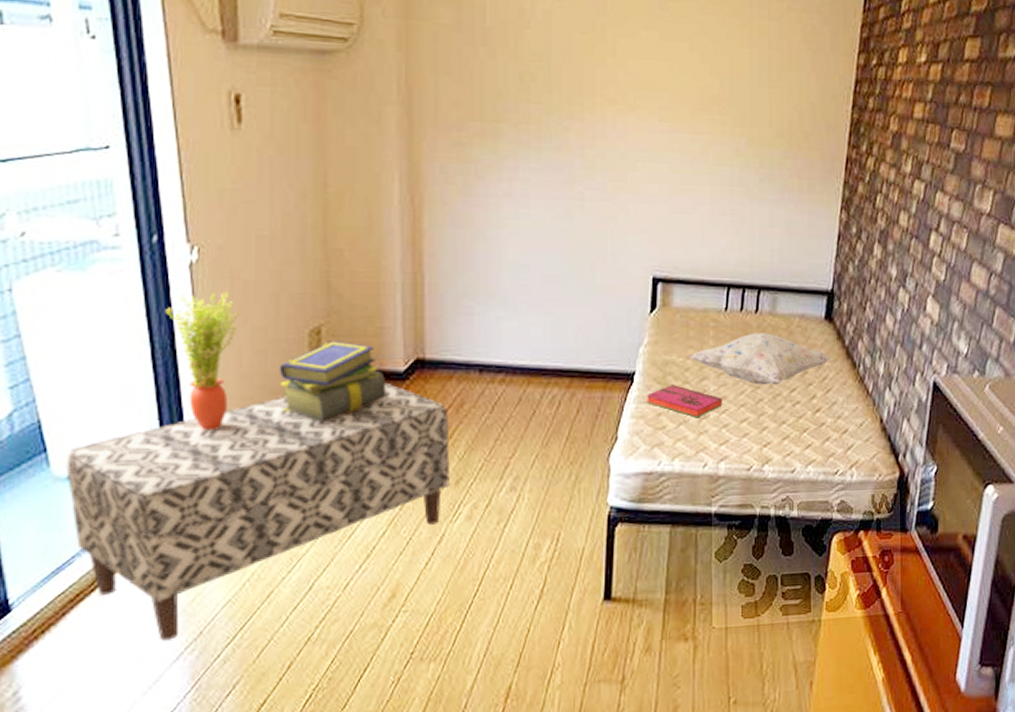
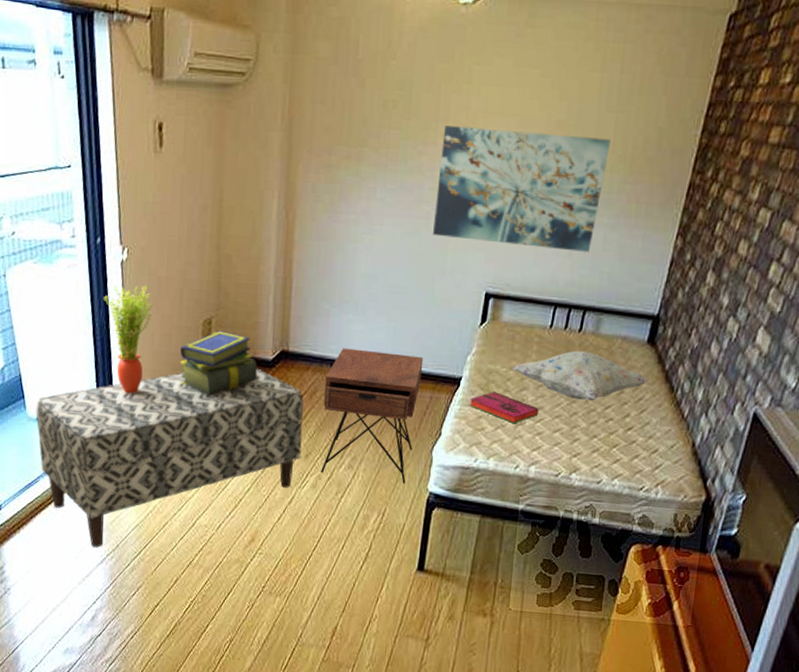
nightstand: none [474,350,590,501] -> present [321,348,424,484]
wall art: none [588,100,766,229] -> present [433,126,611,252]

